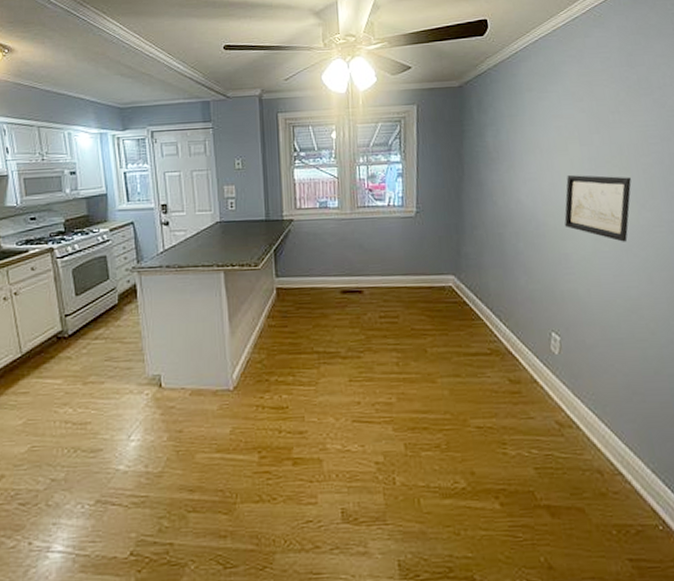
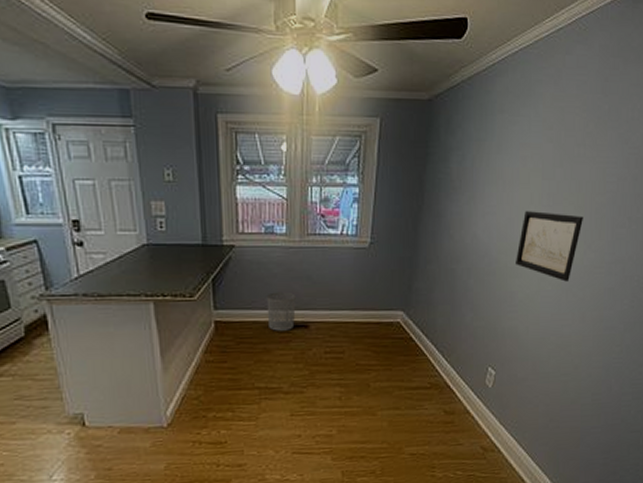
waste bin: none [322,259,350,297] -> present [266,292,296,331]

